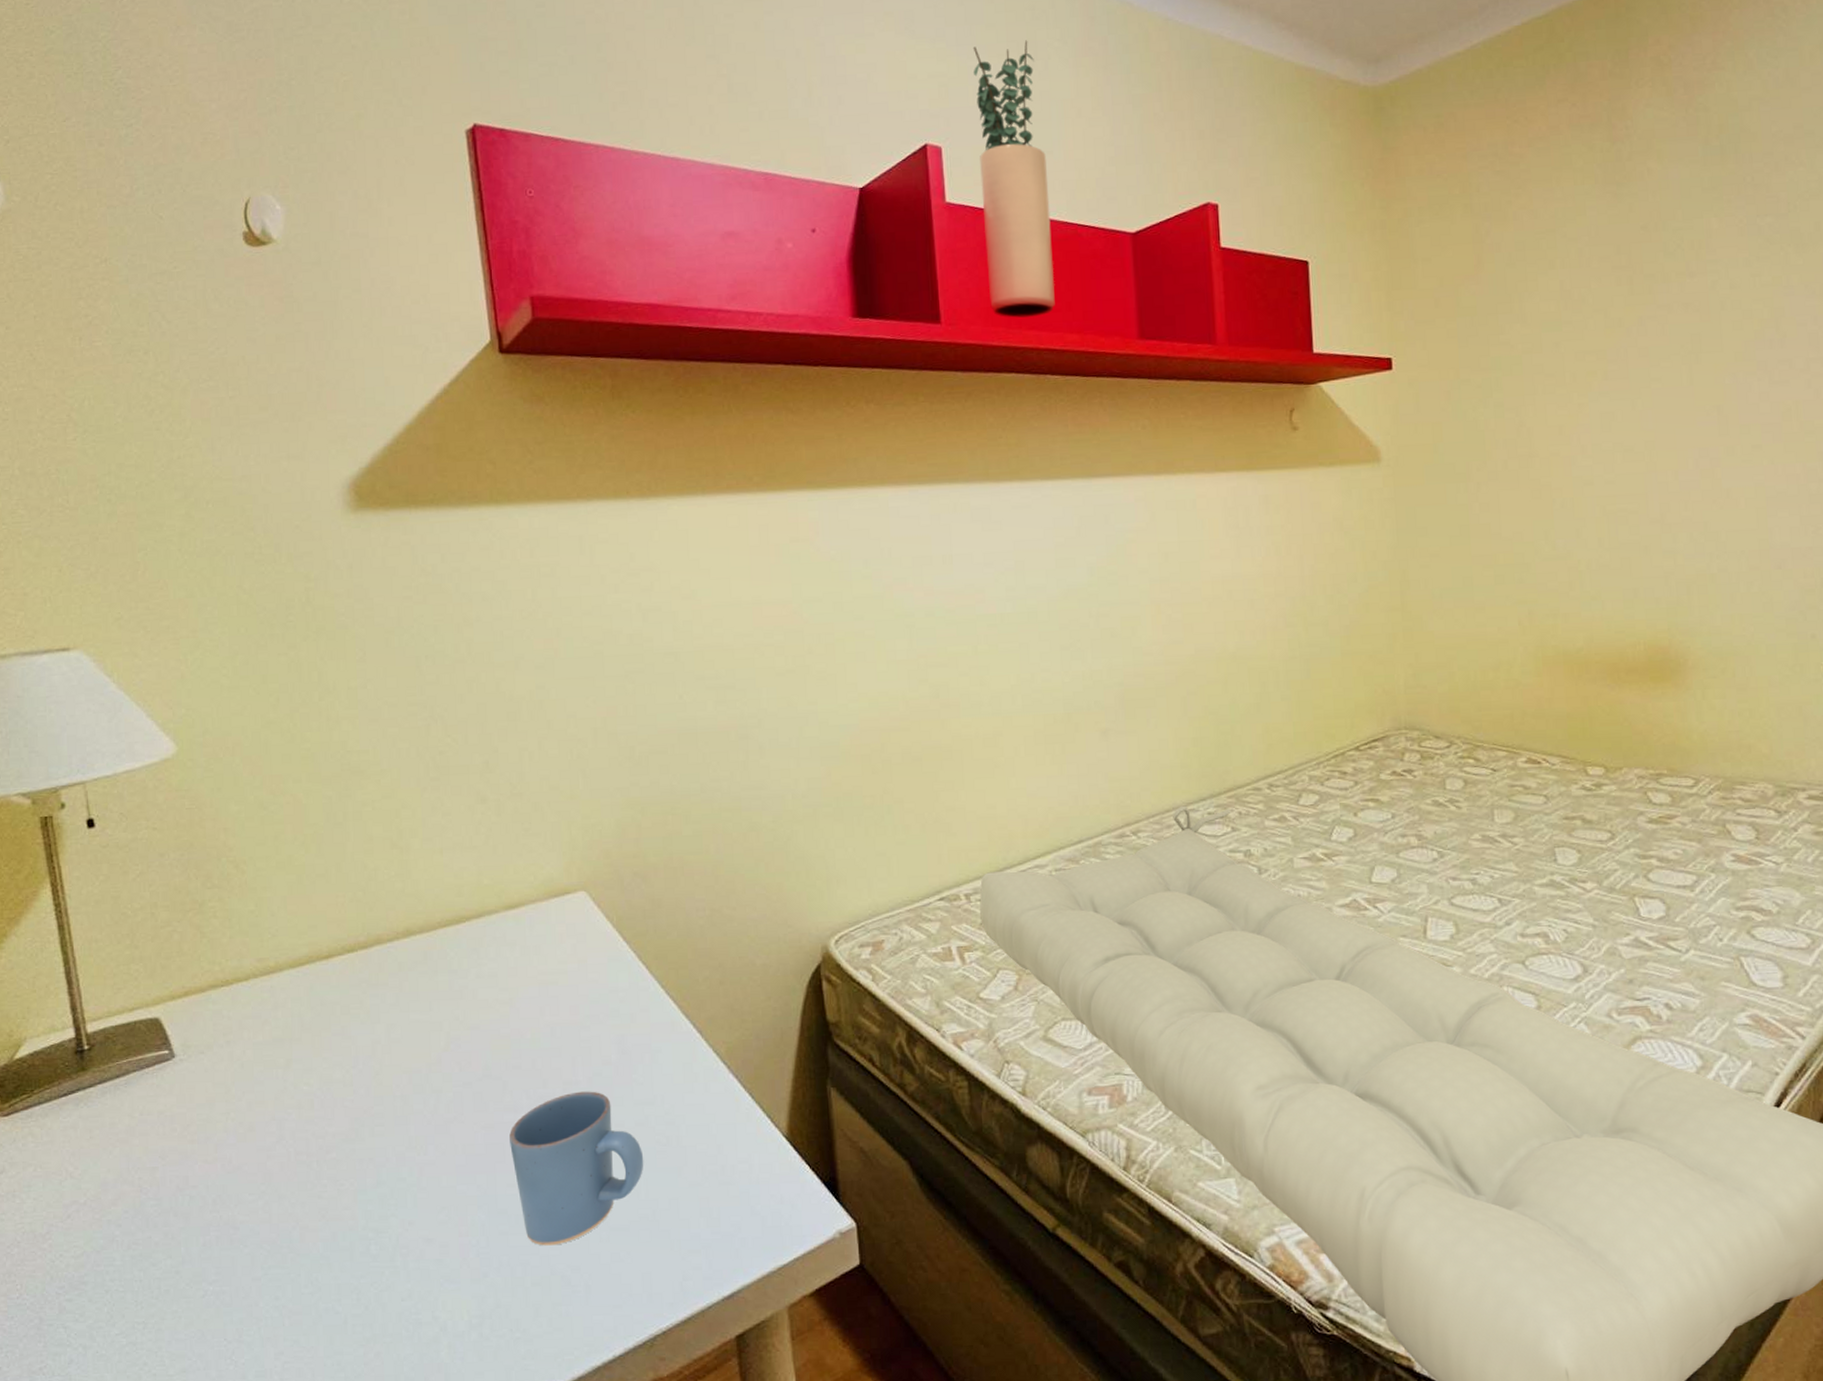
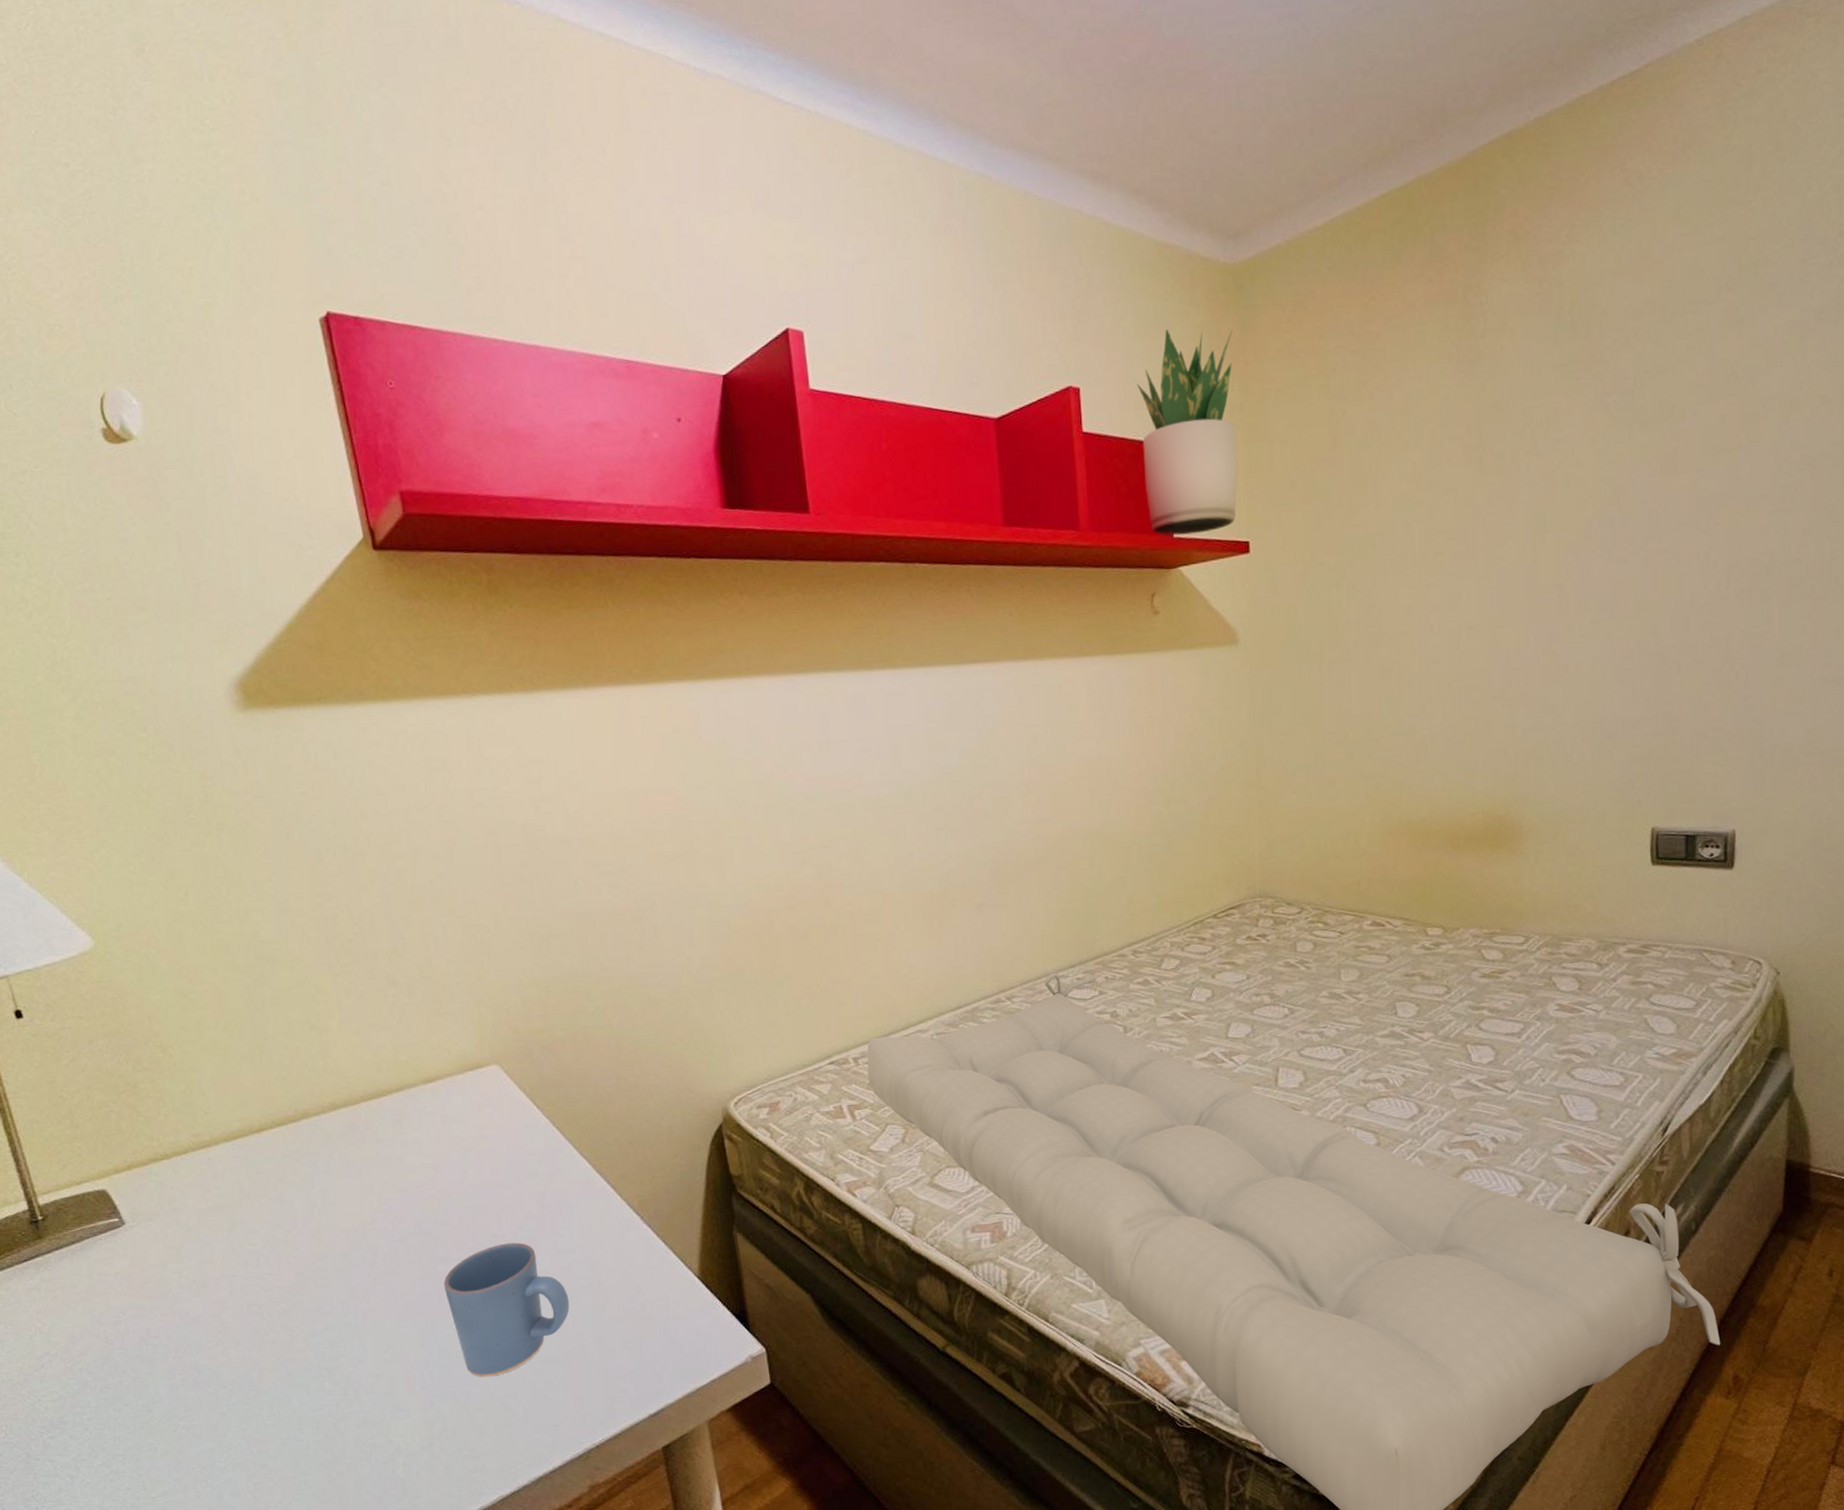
vase: present [973,40,1055,318] -> none [831,217,922,507]
planter: none [1276,149,1379,351] -> present [1136,329,1237,536]

